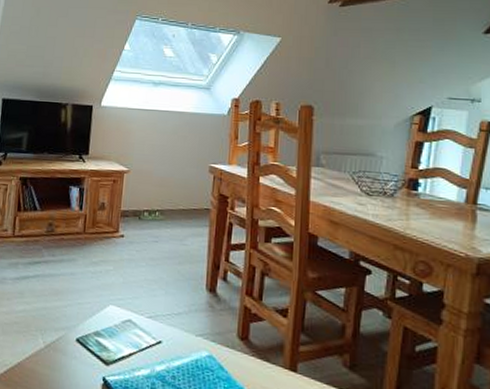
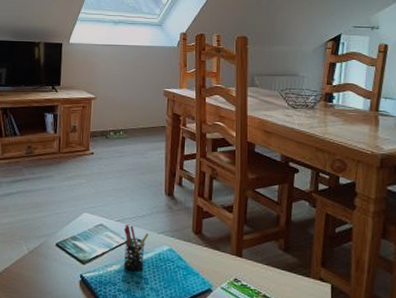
pen holder: none [153,323,185,379] -> present [123,225,149,272]

